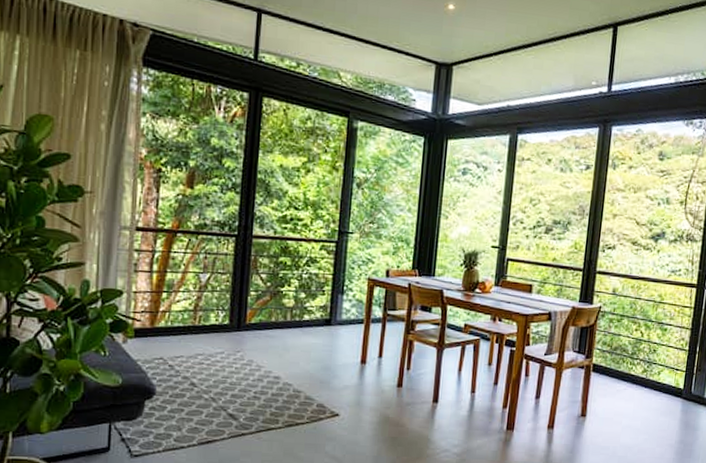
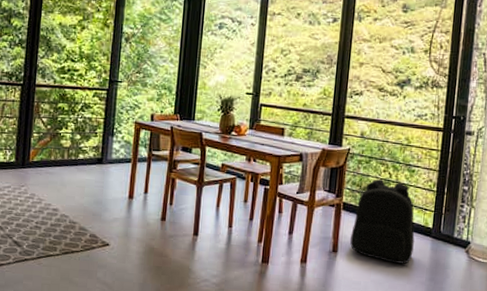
backpack: none [599,338,666,427] -> present [350,178,415,264]

